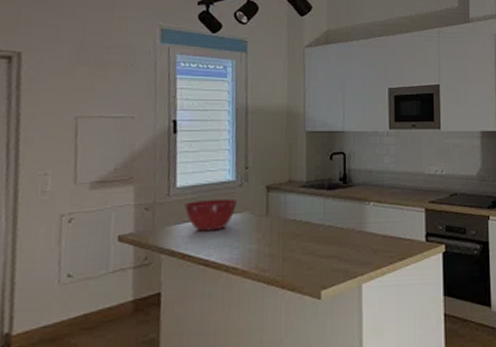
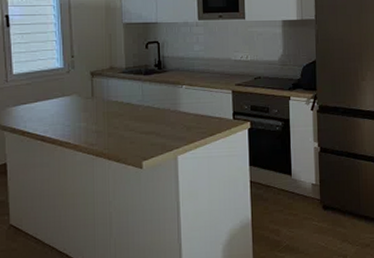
mixing bowl: present [184,198,237,232] -> none [20,83,66,112]

